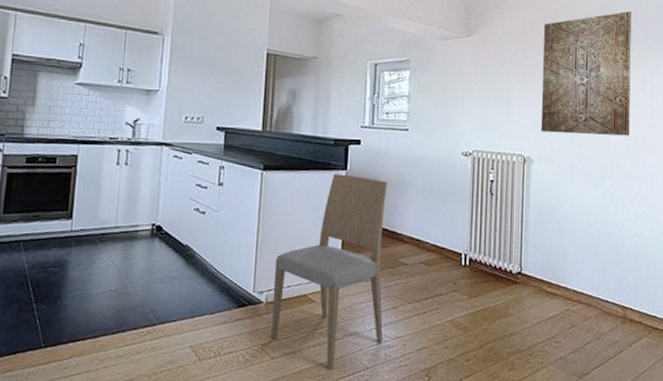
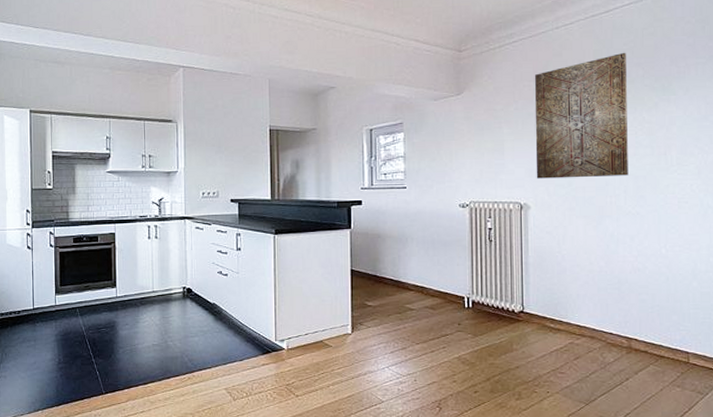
dining chair: present [270,174,388,371] -> none [292,233,396,405]

